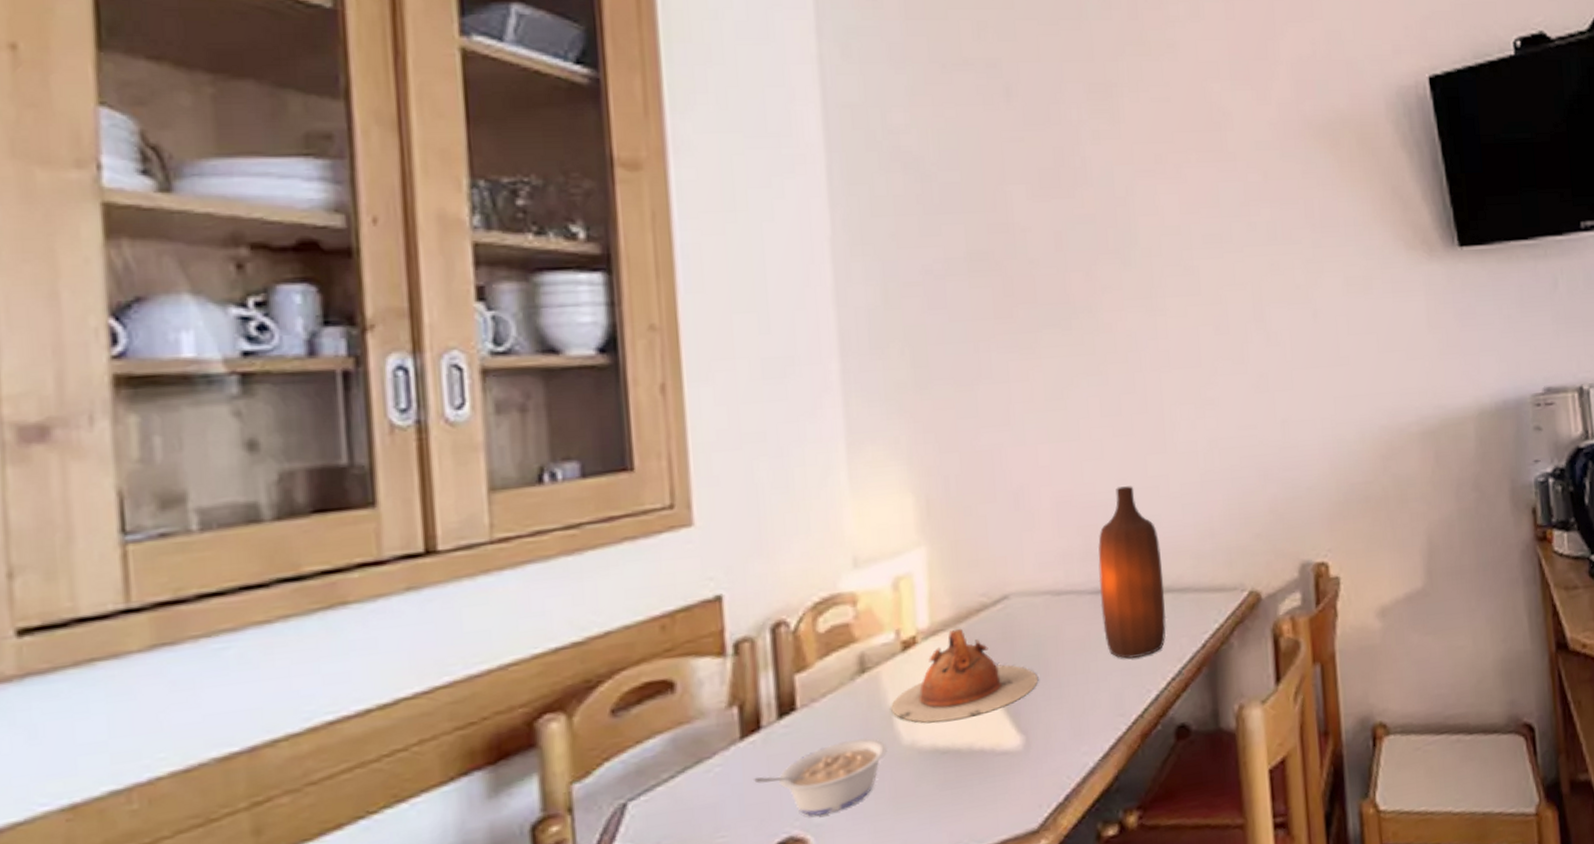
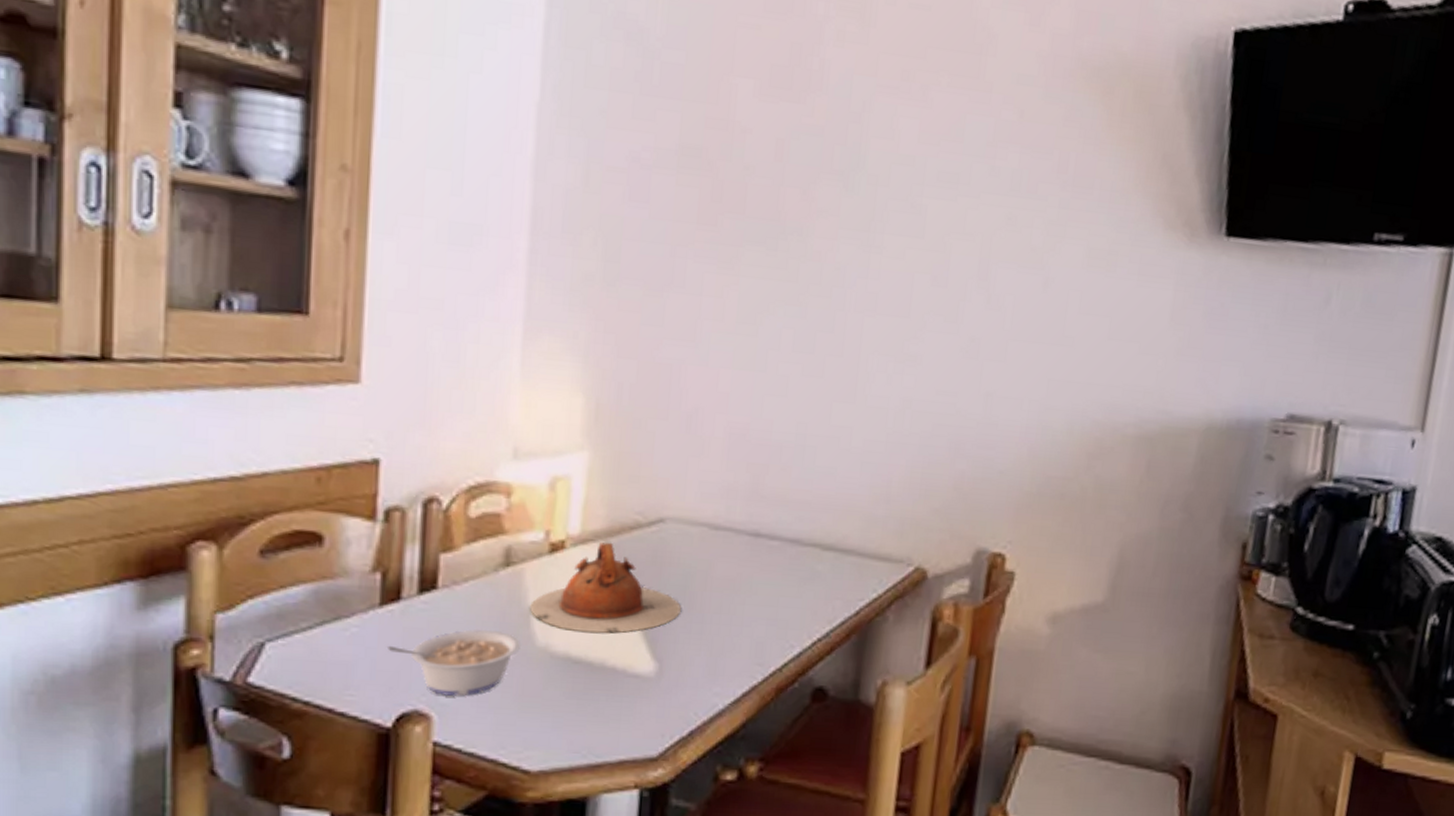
bottle: present [1098,486,1167,659] -> none [756,430,831,611]

